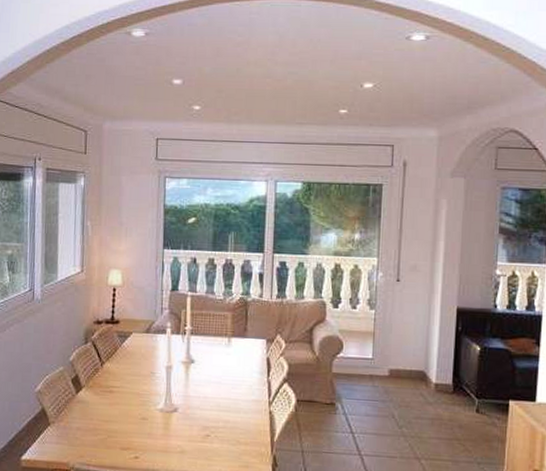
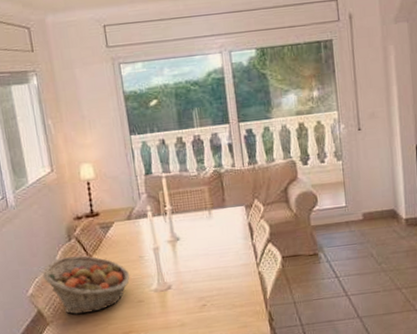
fruit basket: none [53,359,139,421] -> present [42,255,130,314]

